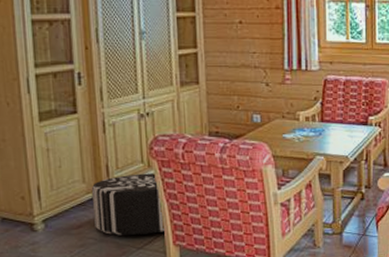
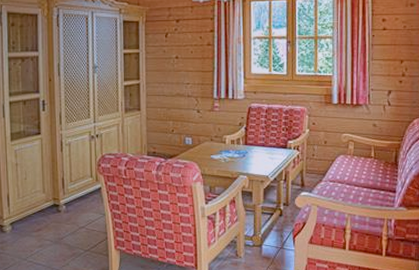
pouf: present [91,173,166,235] -> none [49,186,109,239]

